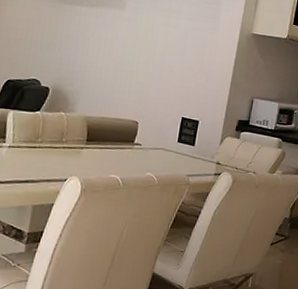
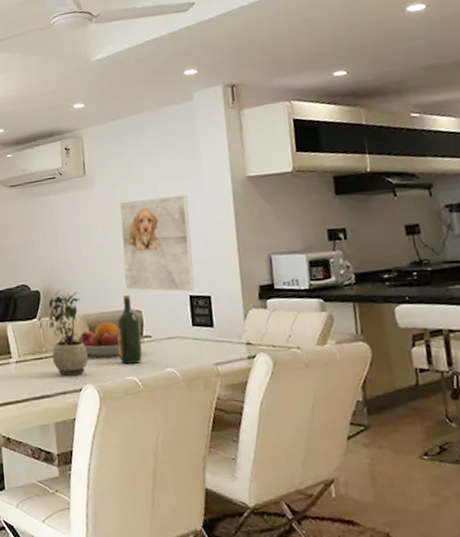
potted plant: none [40,90,87,167] -> present [37,289,89,376]
fruit bowl: none [71,125,115,157] -> present [74,321,121,358]
wine bottle: none [108,107,135,165] -> present [116,295,143,364]
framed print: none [129,29,202,115] -> present [120,195,195,292]

